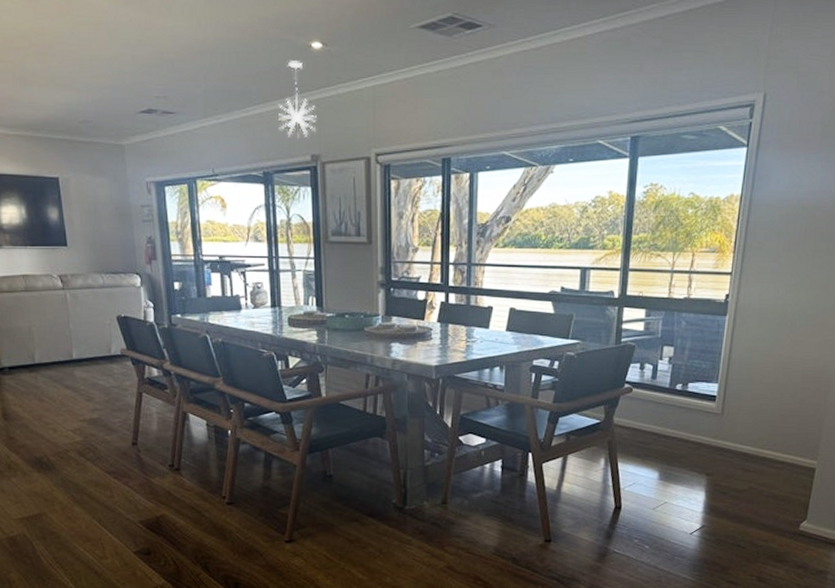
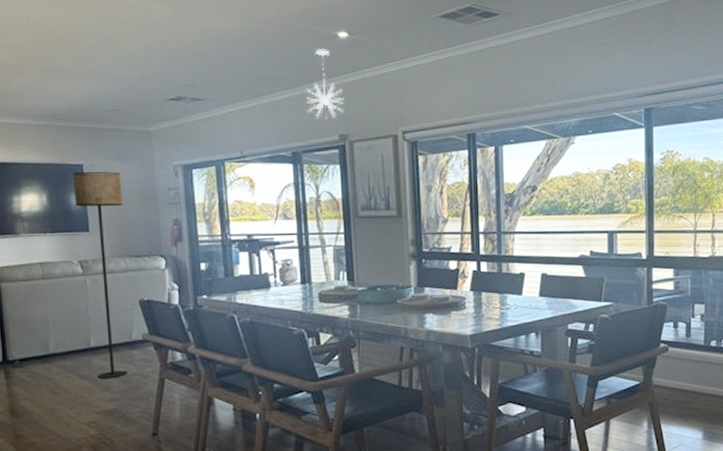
floor lamp: none [48,186,109,390] -> present [72,172,128,379]

